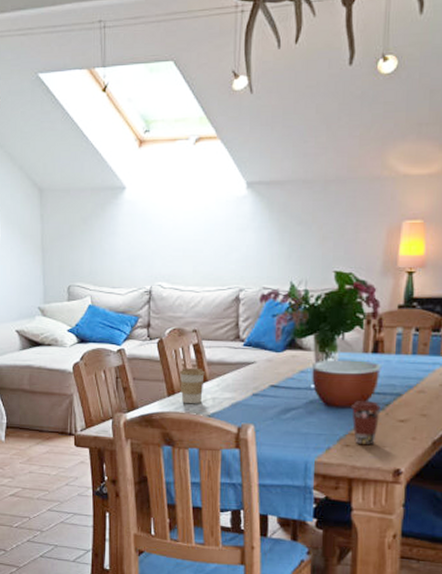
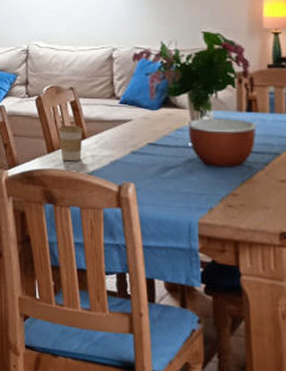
coffee cup: present [350,401,381,446] -> none [229,160,261,206]

